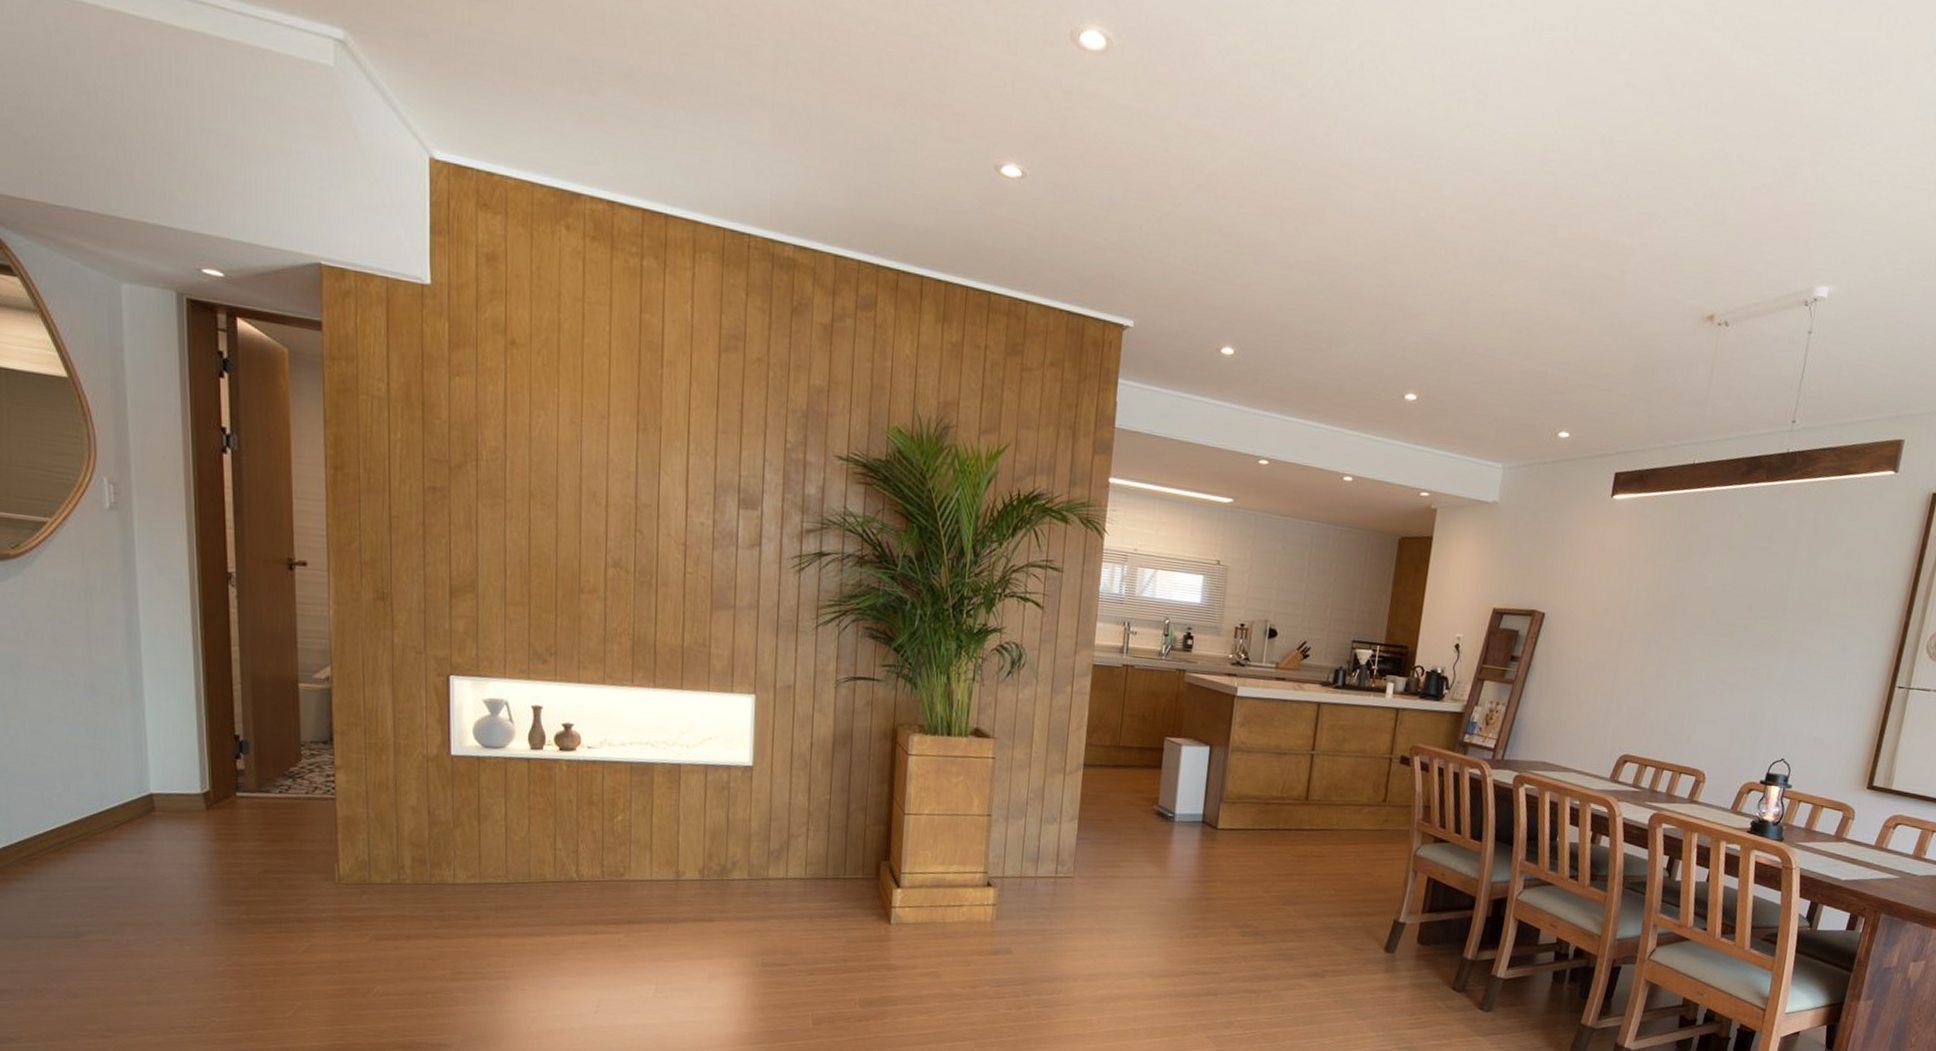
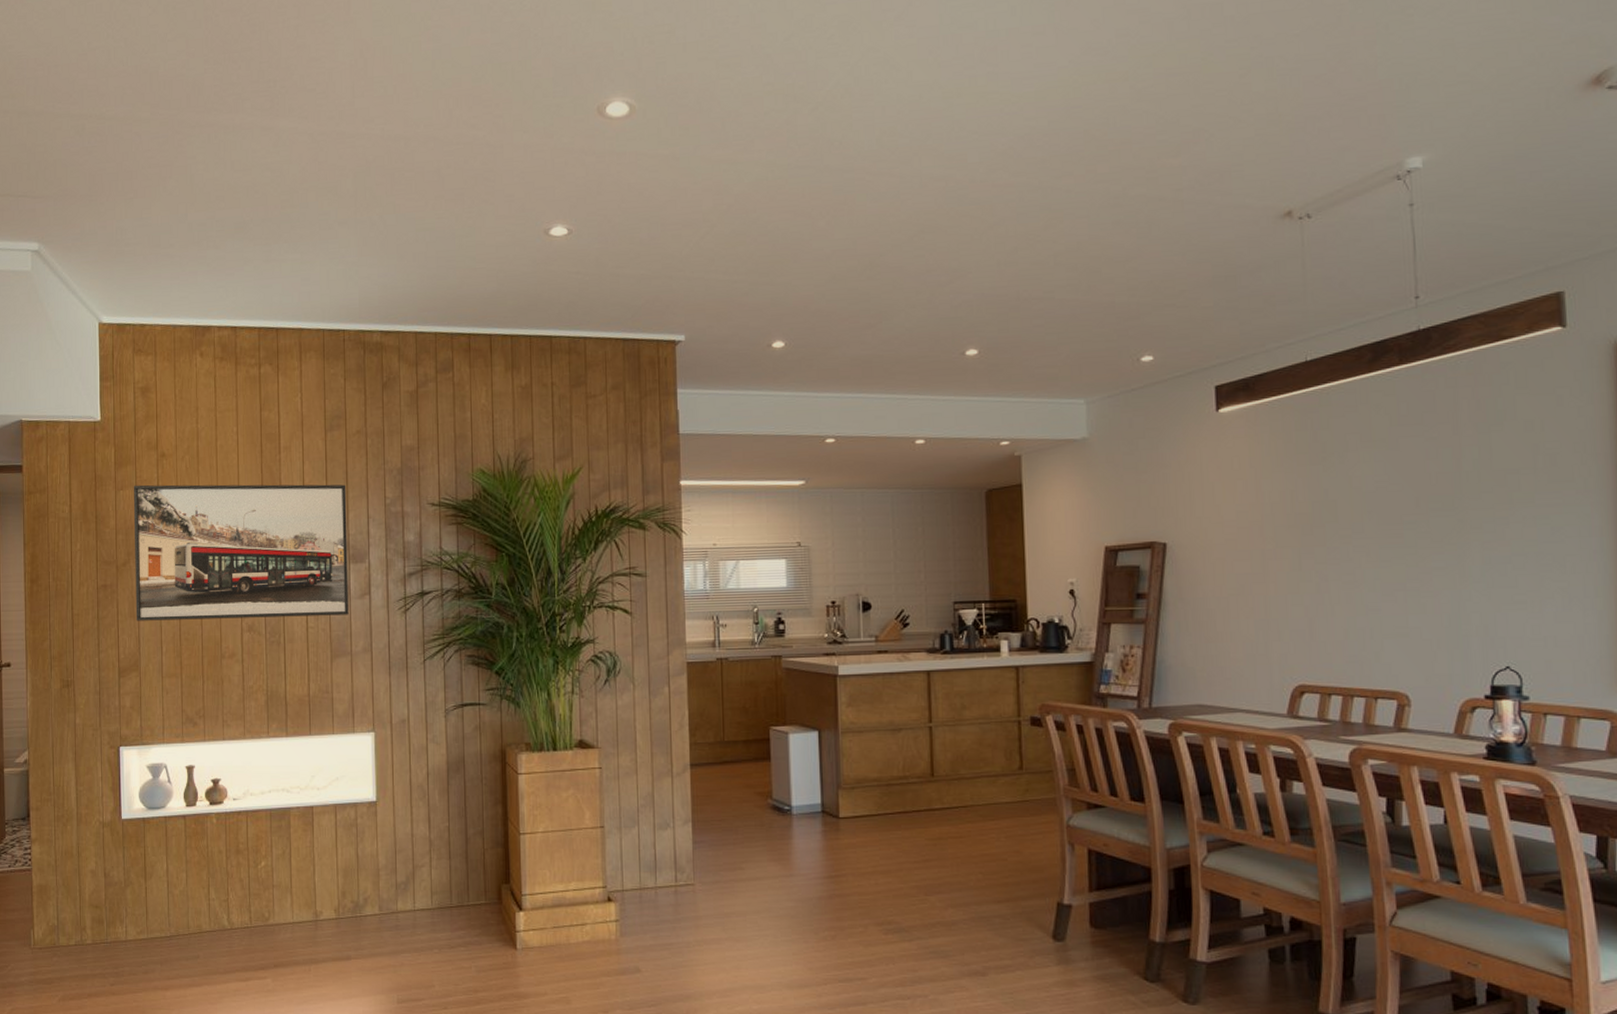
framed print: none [472,373,741,565] -> present [133,484,349,621]

